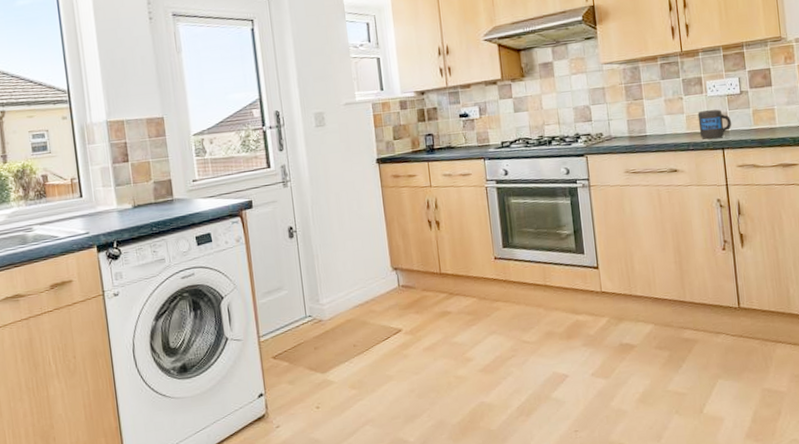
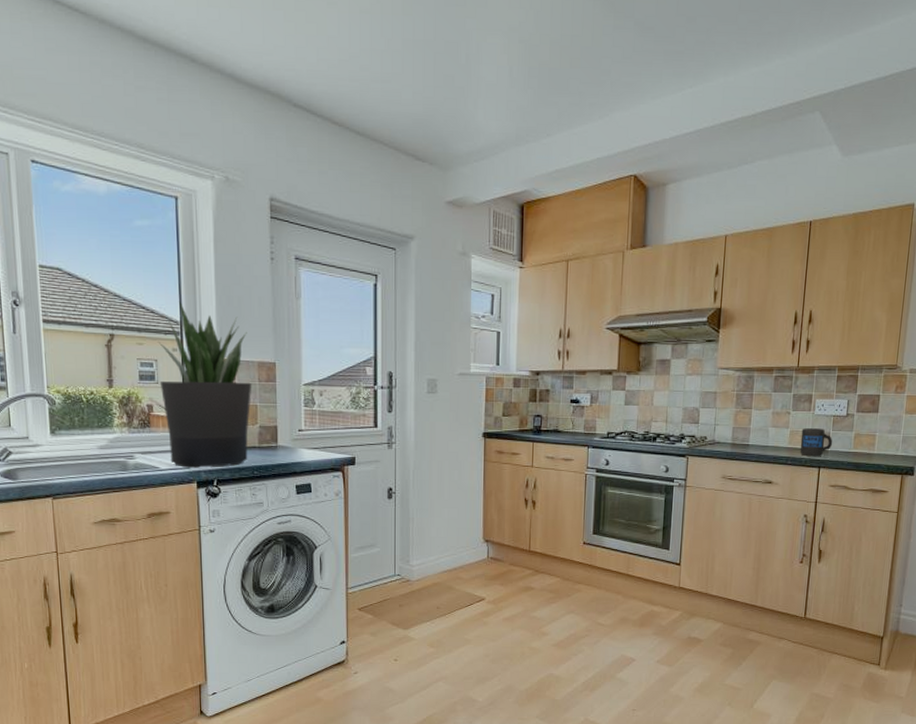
planter: none [47,70,146,233] -> present [158,301,252,468]

